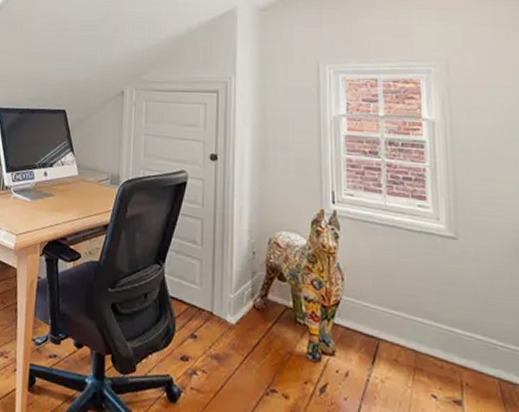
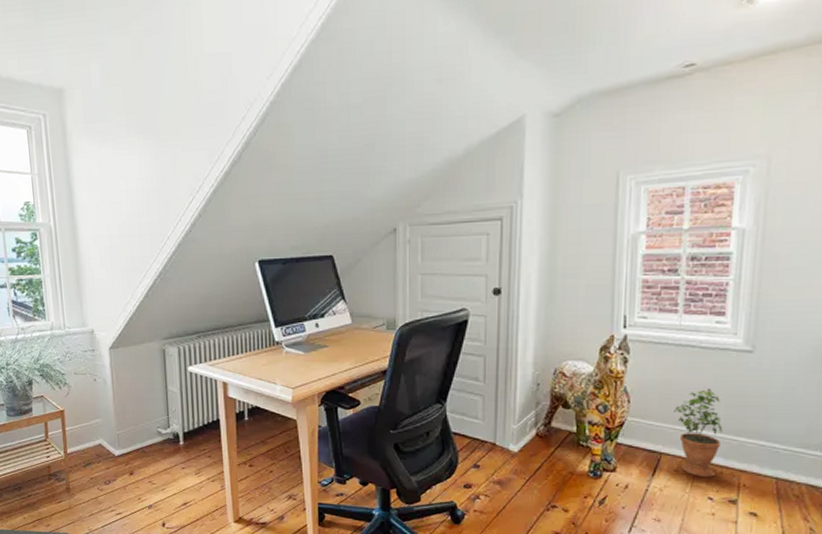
potted plant: none [387,272,438,371] -> present [674,388,723,477]

